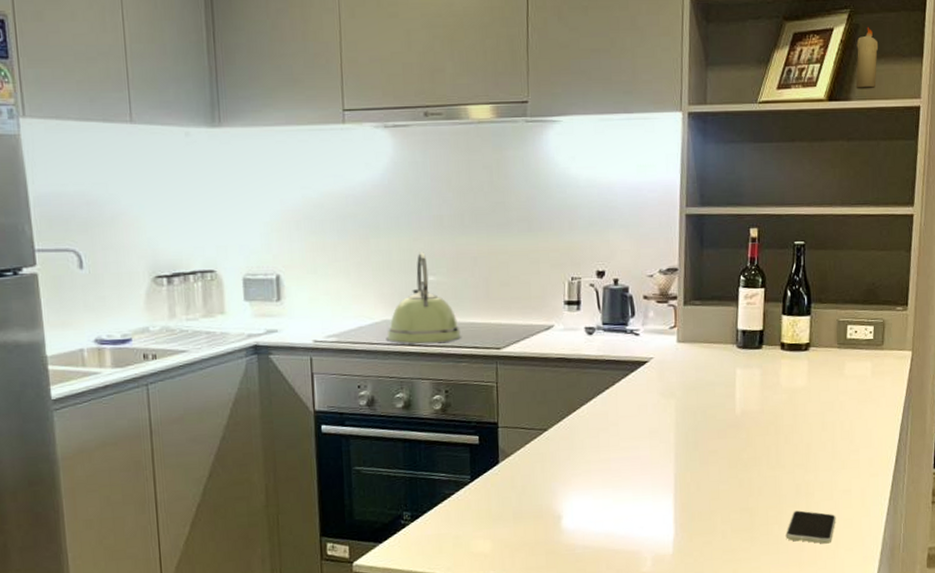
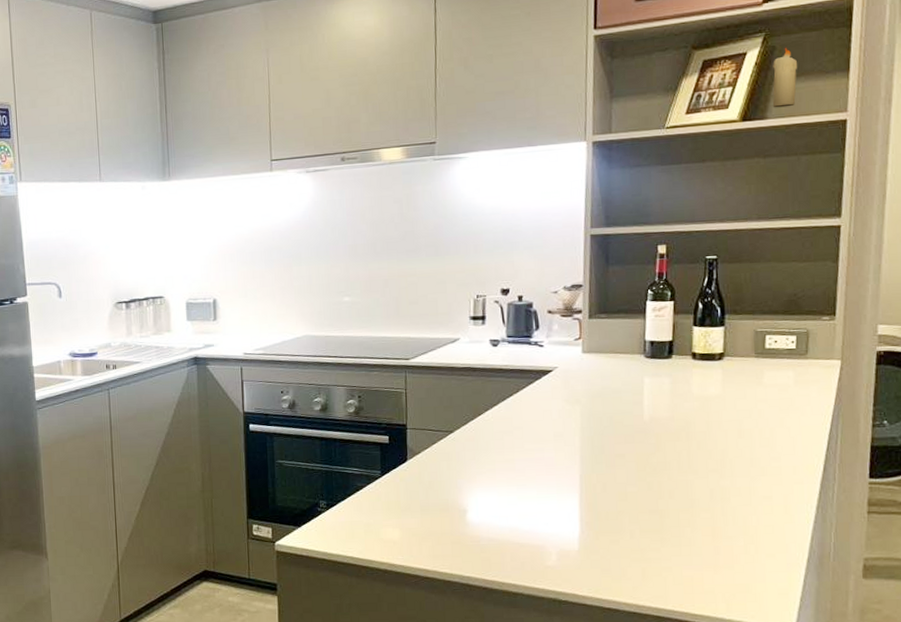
kettle: present [386,252,462,345] -> none [306,276,374,356]
mobile phone: present [785,510,836,544] -> none [699,514,756,549]

